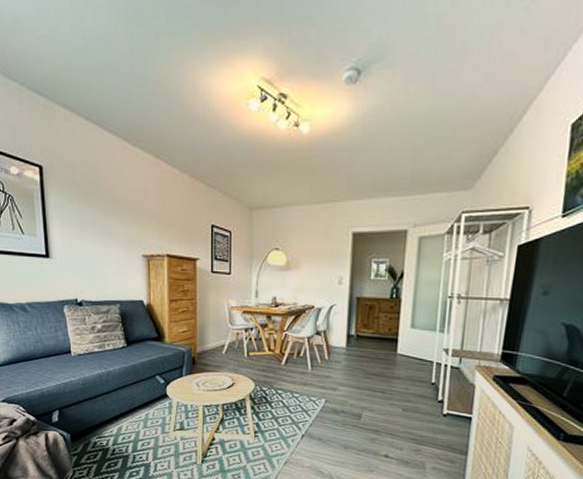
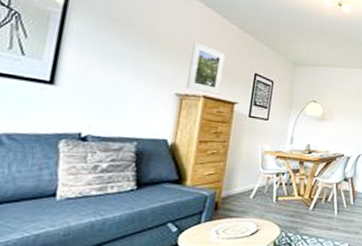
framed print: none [150,198,182,252] -> present [186,41,226,94]

